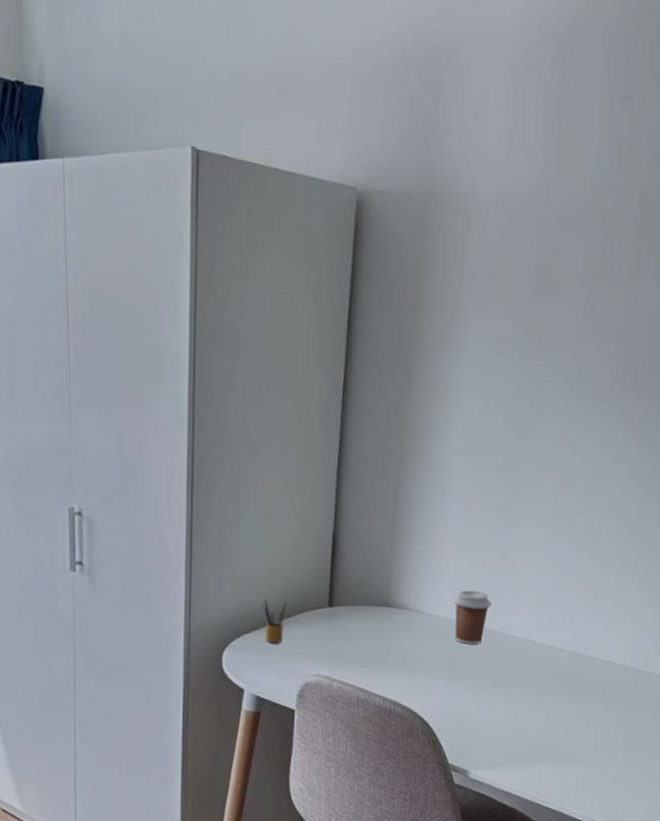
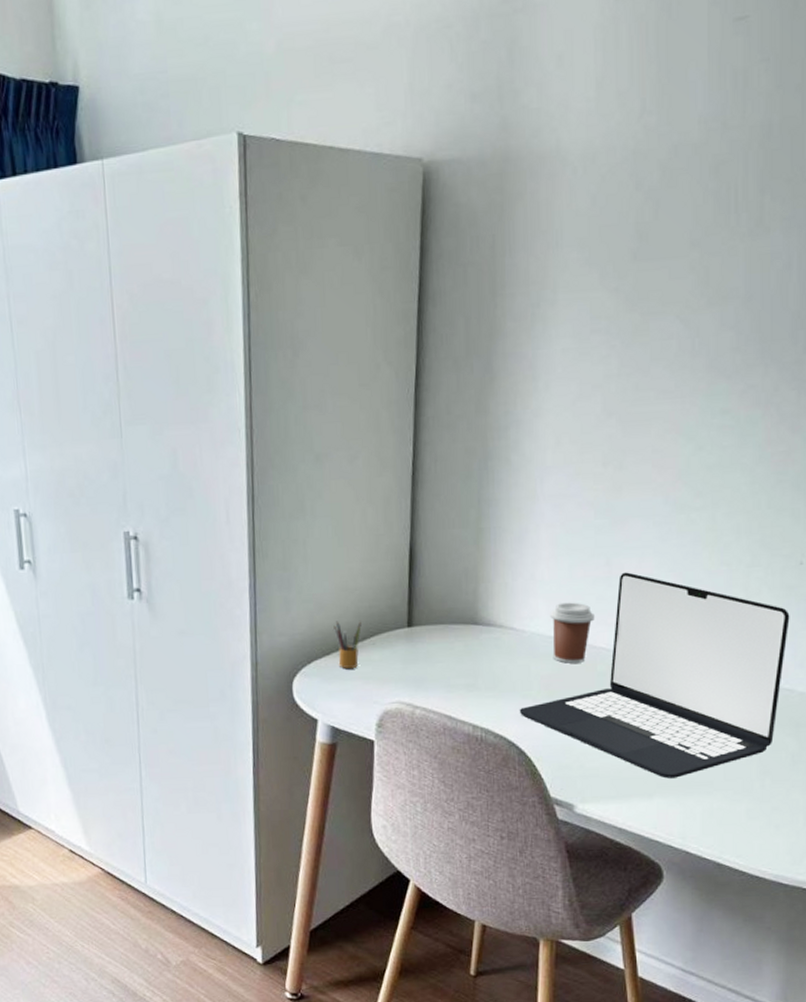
laptop: none [424,566,652,748] -> present [519,572,790,779]

